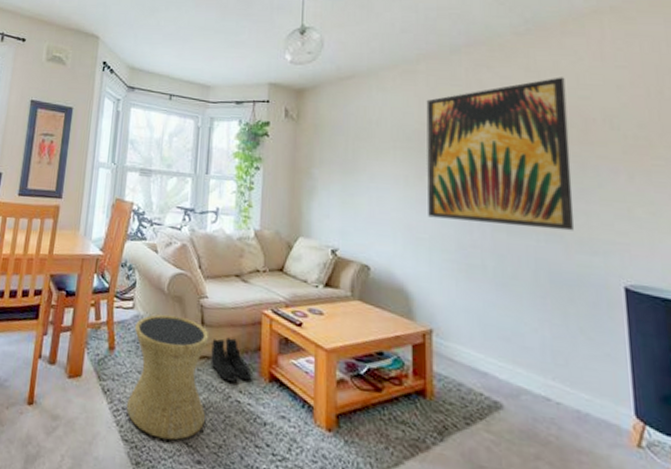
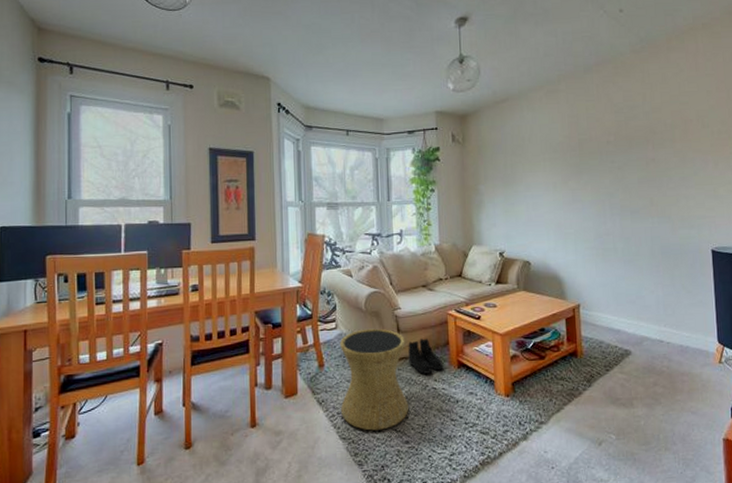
wall art: present [426,77,574,231] -> none [567,87,677,215]

